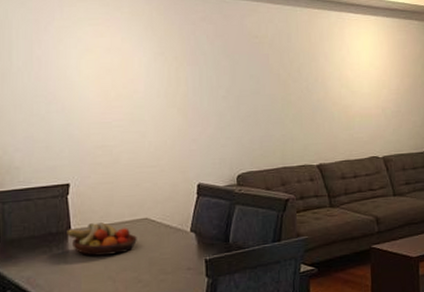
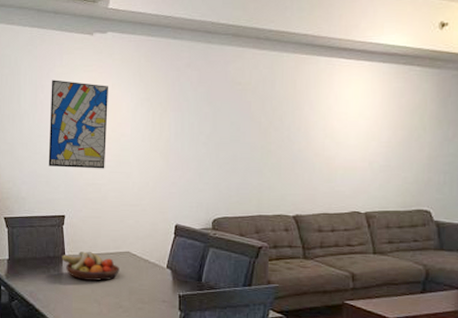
wall art: none [48,34,118,130] -> present [48,80,108,169]

